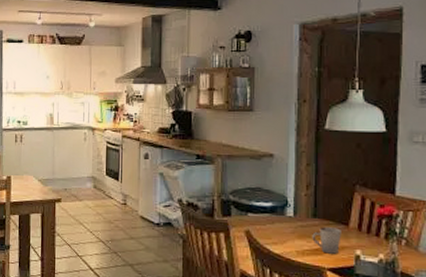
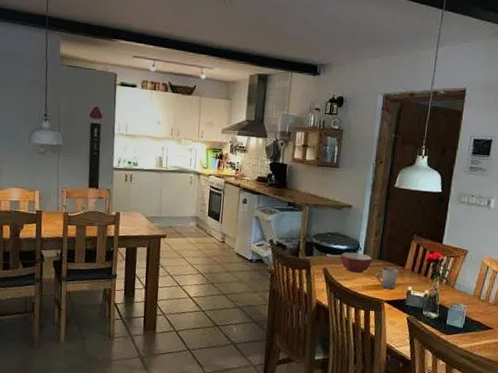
bowl: none [265,210,306,235] -> present [340,252,373,273]

